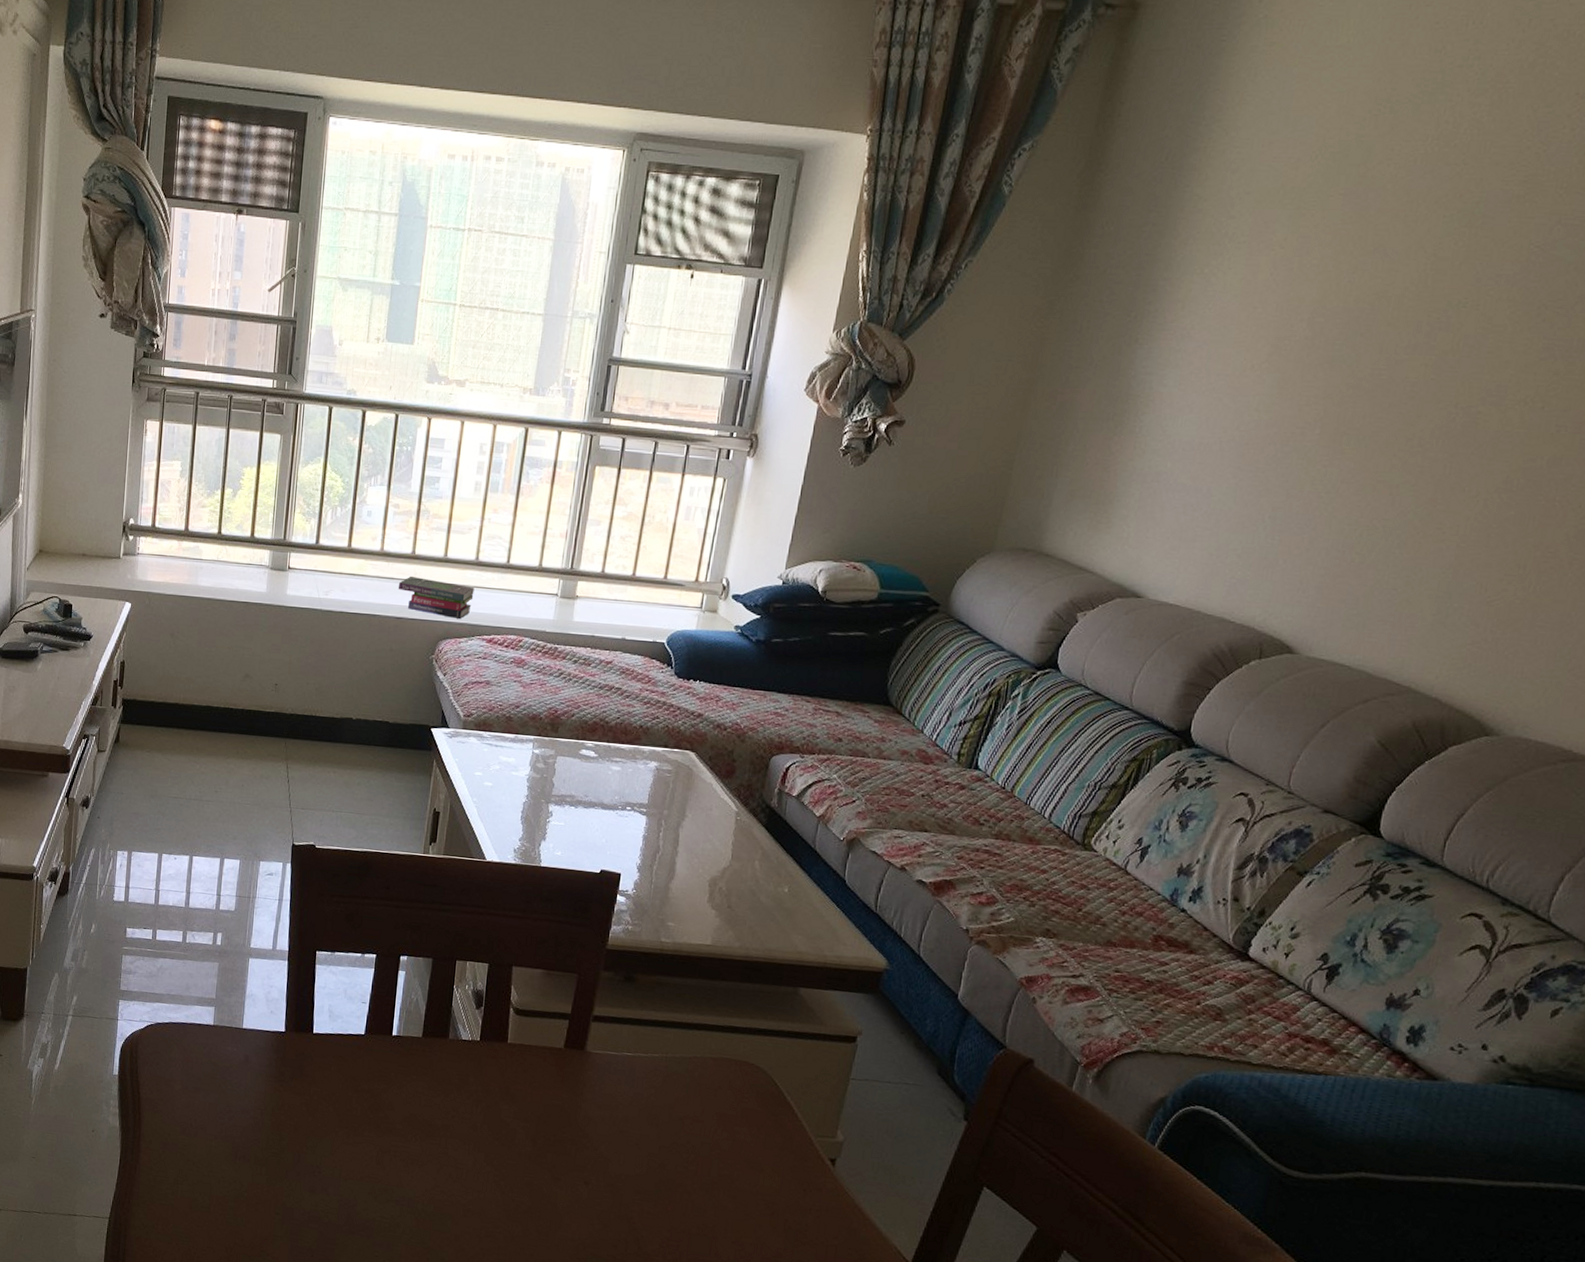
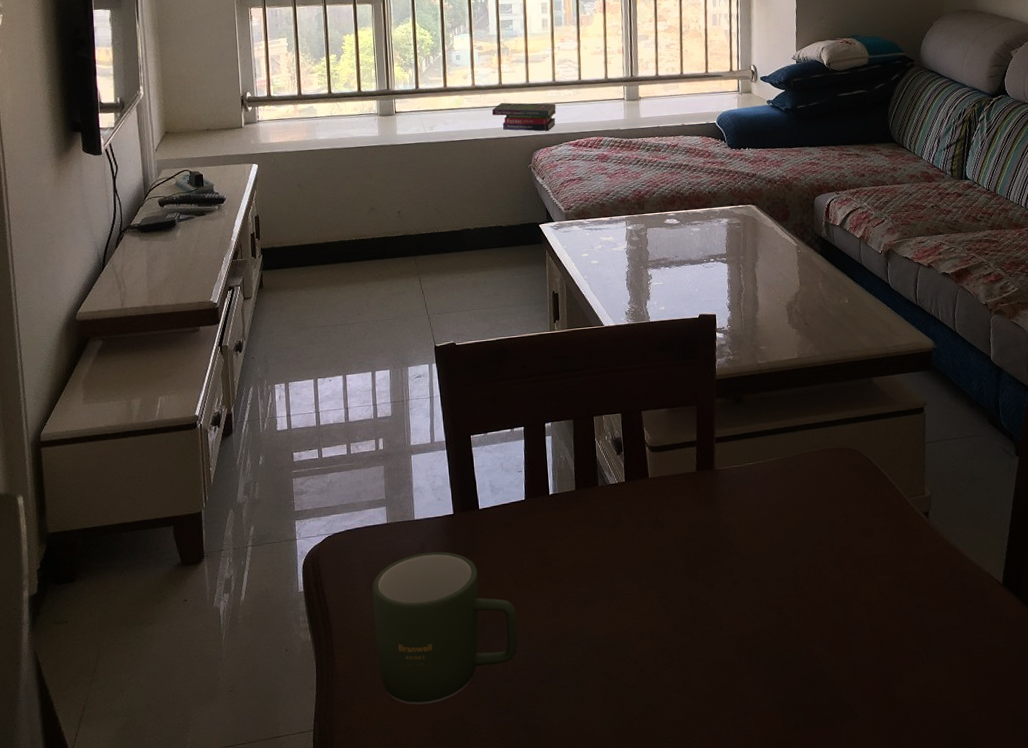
mug: none [183,1065,336,1224] -> present [372,551,518,705]

